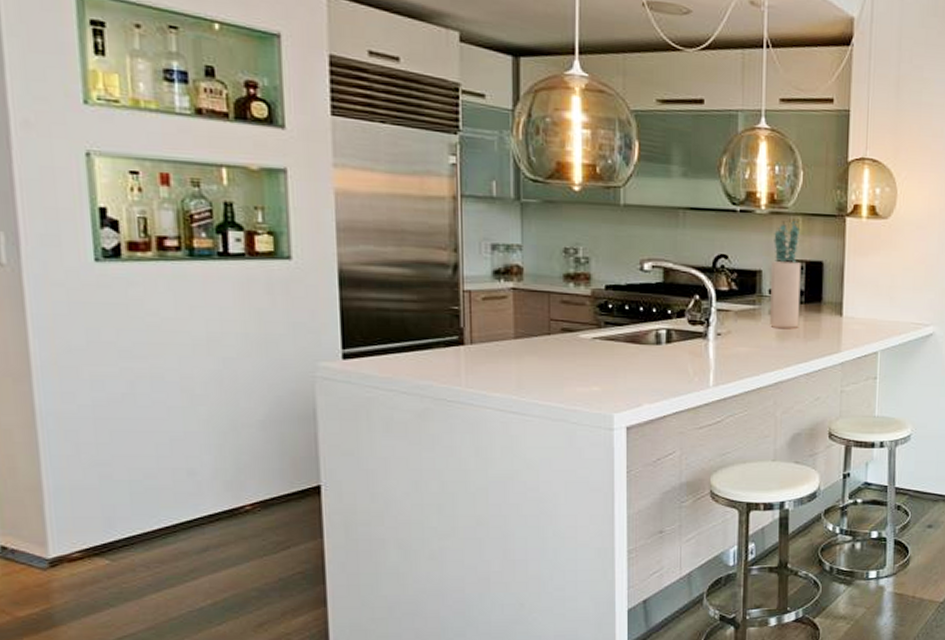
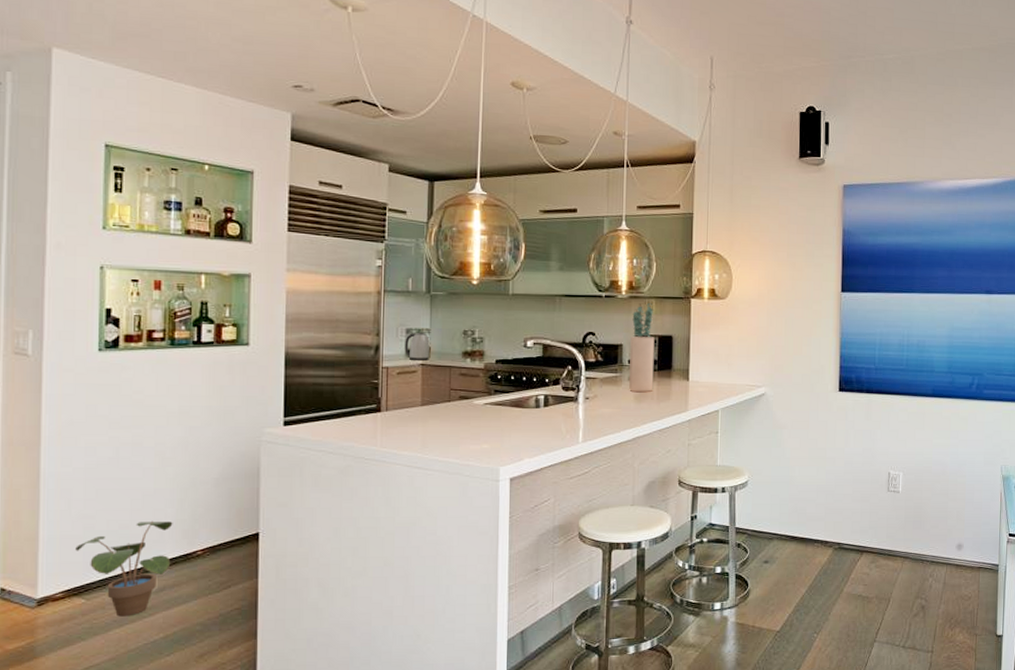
potted plant: none [91,469,213,580] -> present [75,520,173,617]
kettle: none [490,248,522,284] -> present [404,332,430,360]

